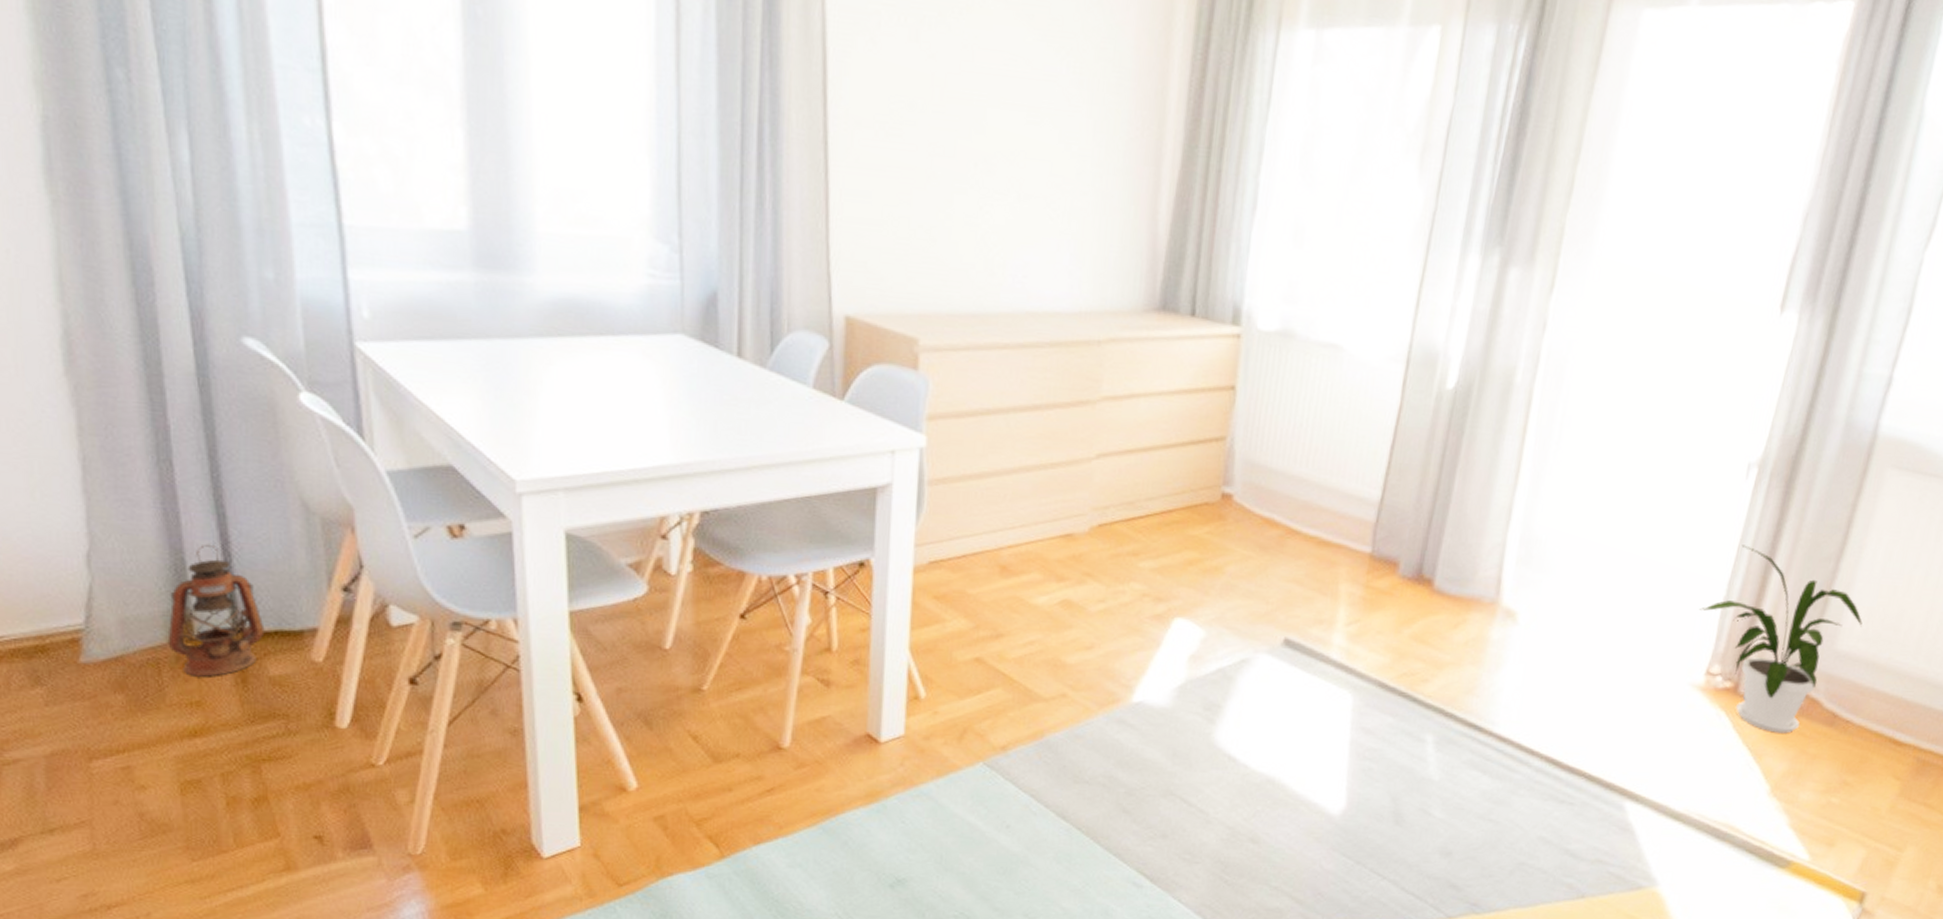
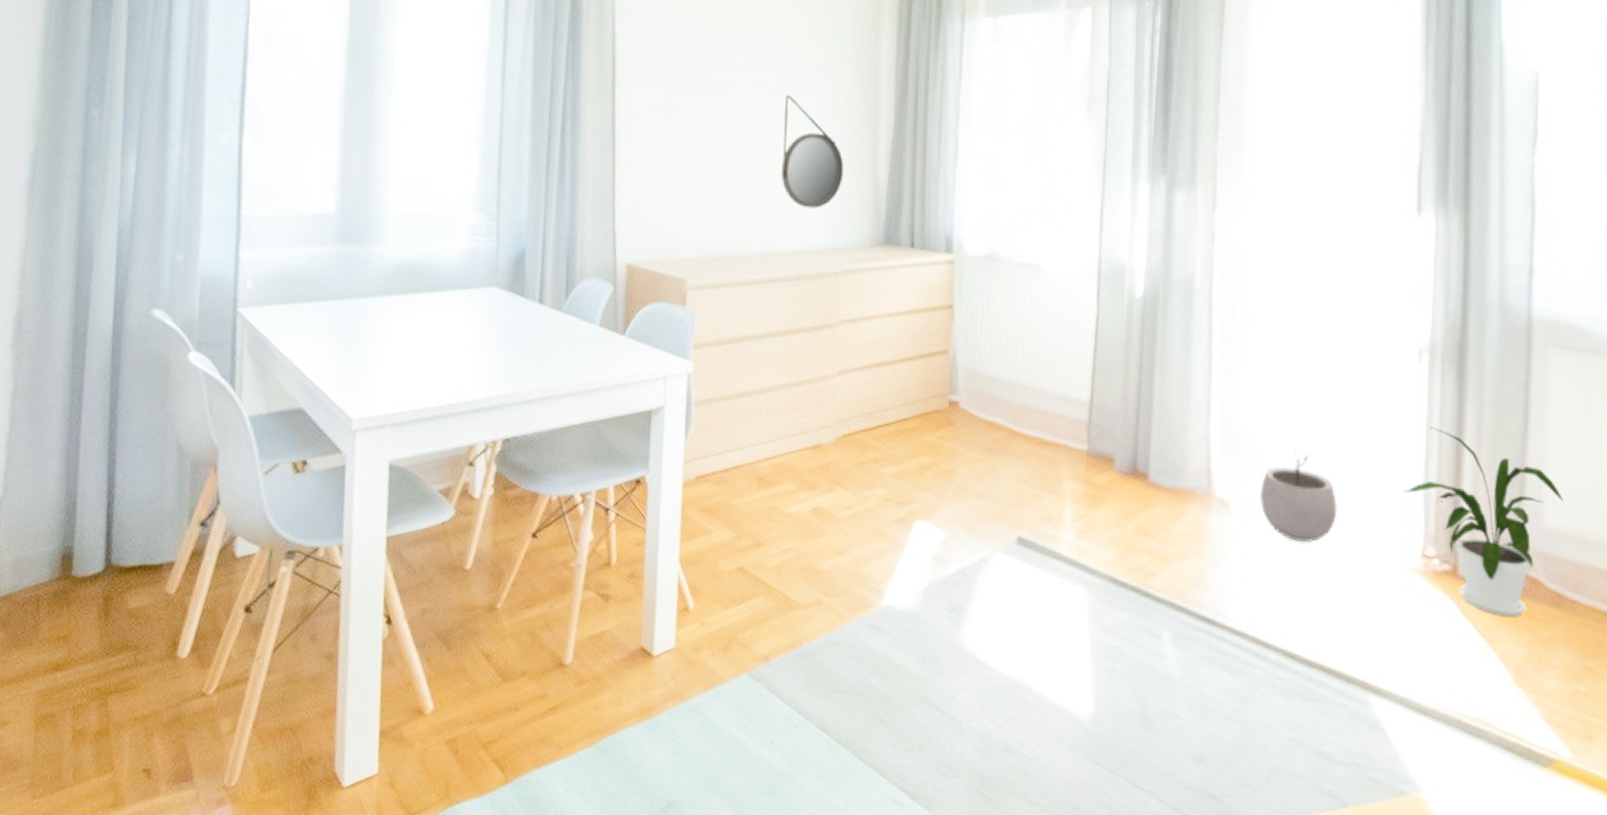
lantern: present [167,544,265,677] -> none [49,487,132,612]
home mirror: none [1037,114,1117,262] -> present [781,95,844,209]
plant pot: none [1548,563,1630,657] -> present [1259,451,1337,543]

